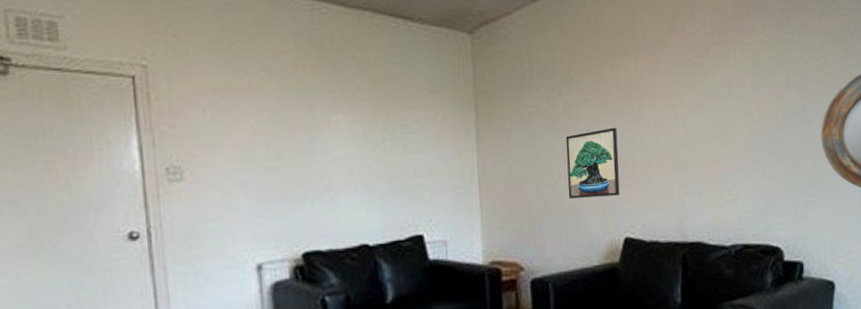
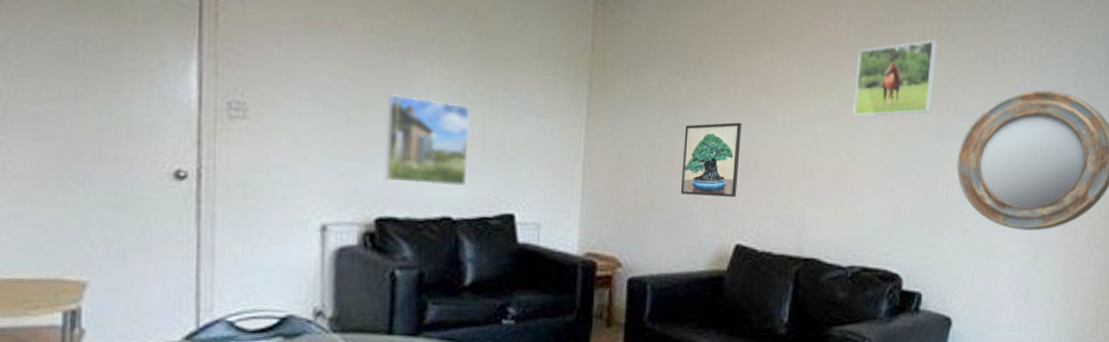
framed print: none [302,142,377,219] -> present [386,93,470,187]
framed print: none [716,29,791,109] -> present [853,39,938,117]

